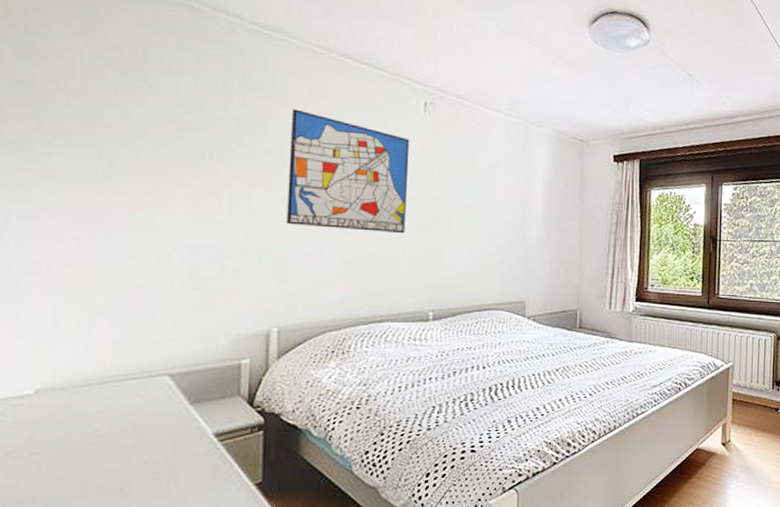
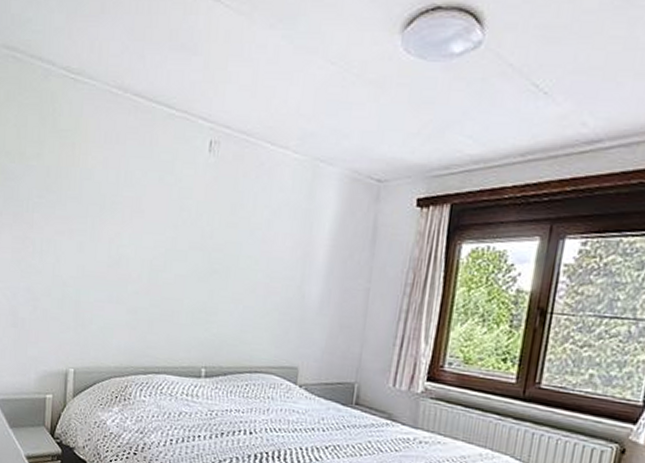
wall art: present [287,109,410,234] -> none [83,154,194,285]

